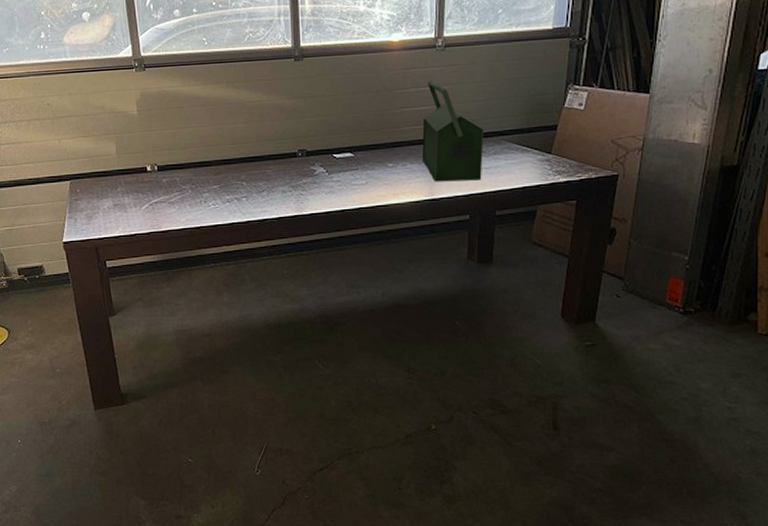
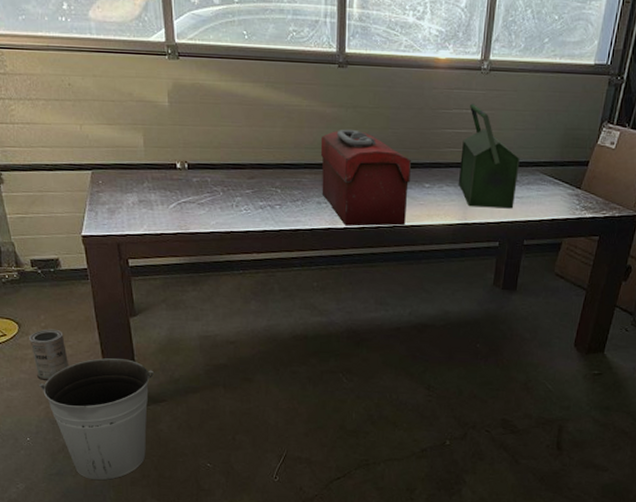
paint can: none [18,333,55,383] -> present [29,329,70,380]
bucket: none [28,358,134,479] -> present [39,358,154,480]
toolbox: none [282,118,373,212] -> present [320,129,411,227]

